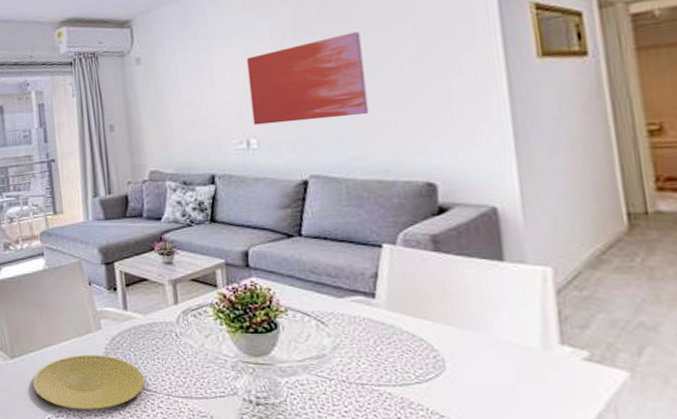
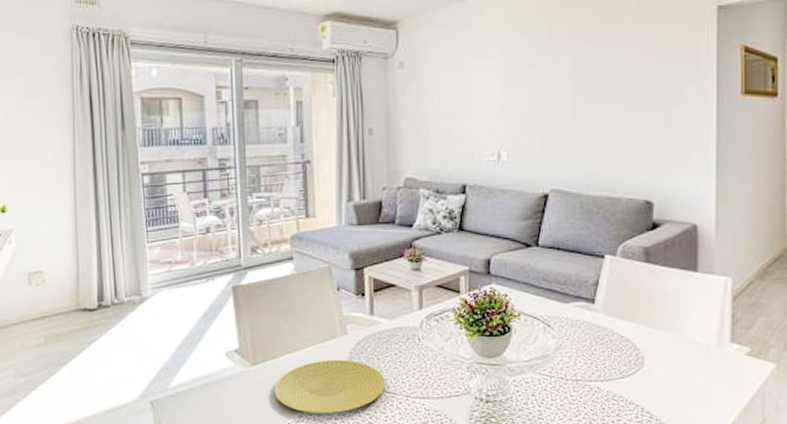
wall art: present [246,31,369,126] -> none [504,56,605,139]

